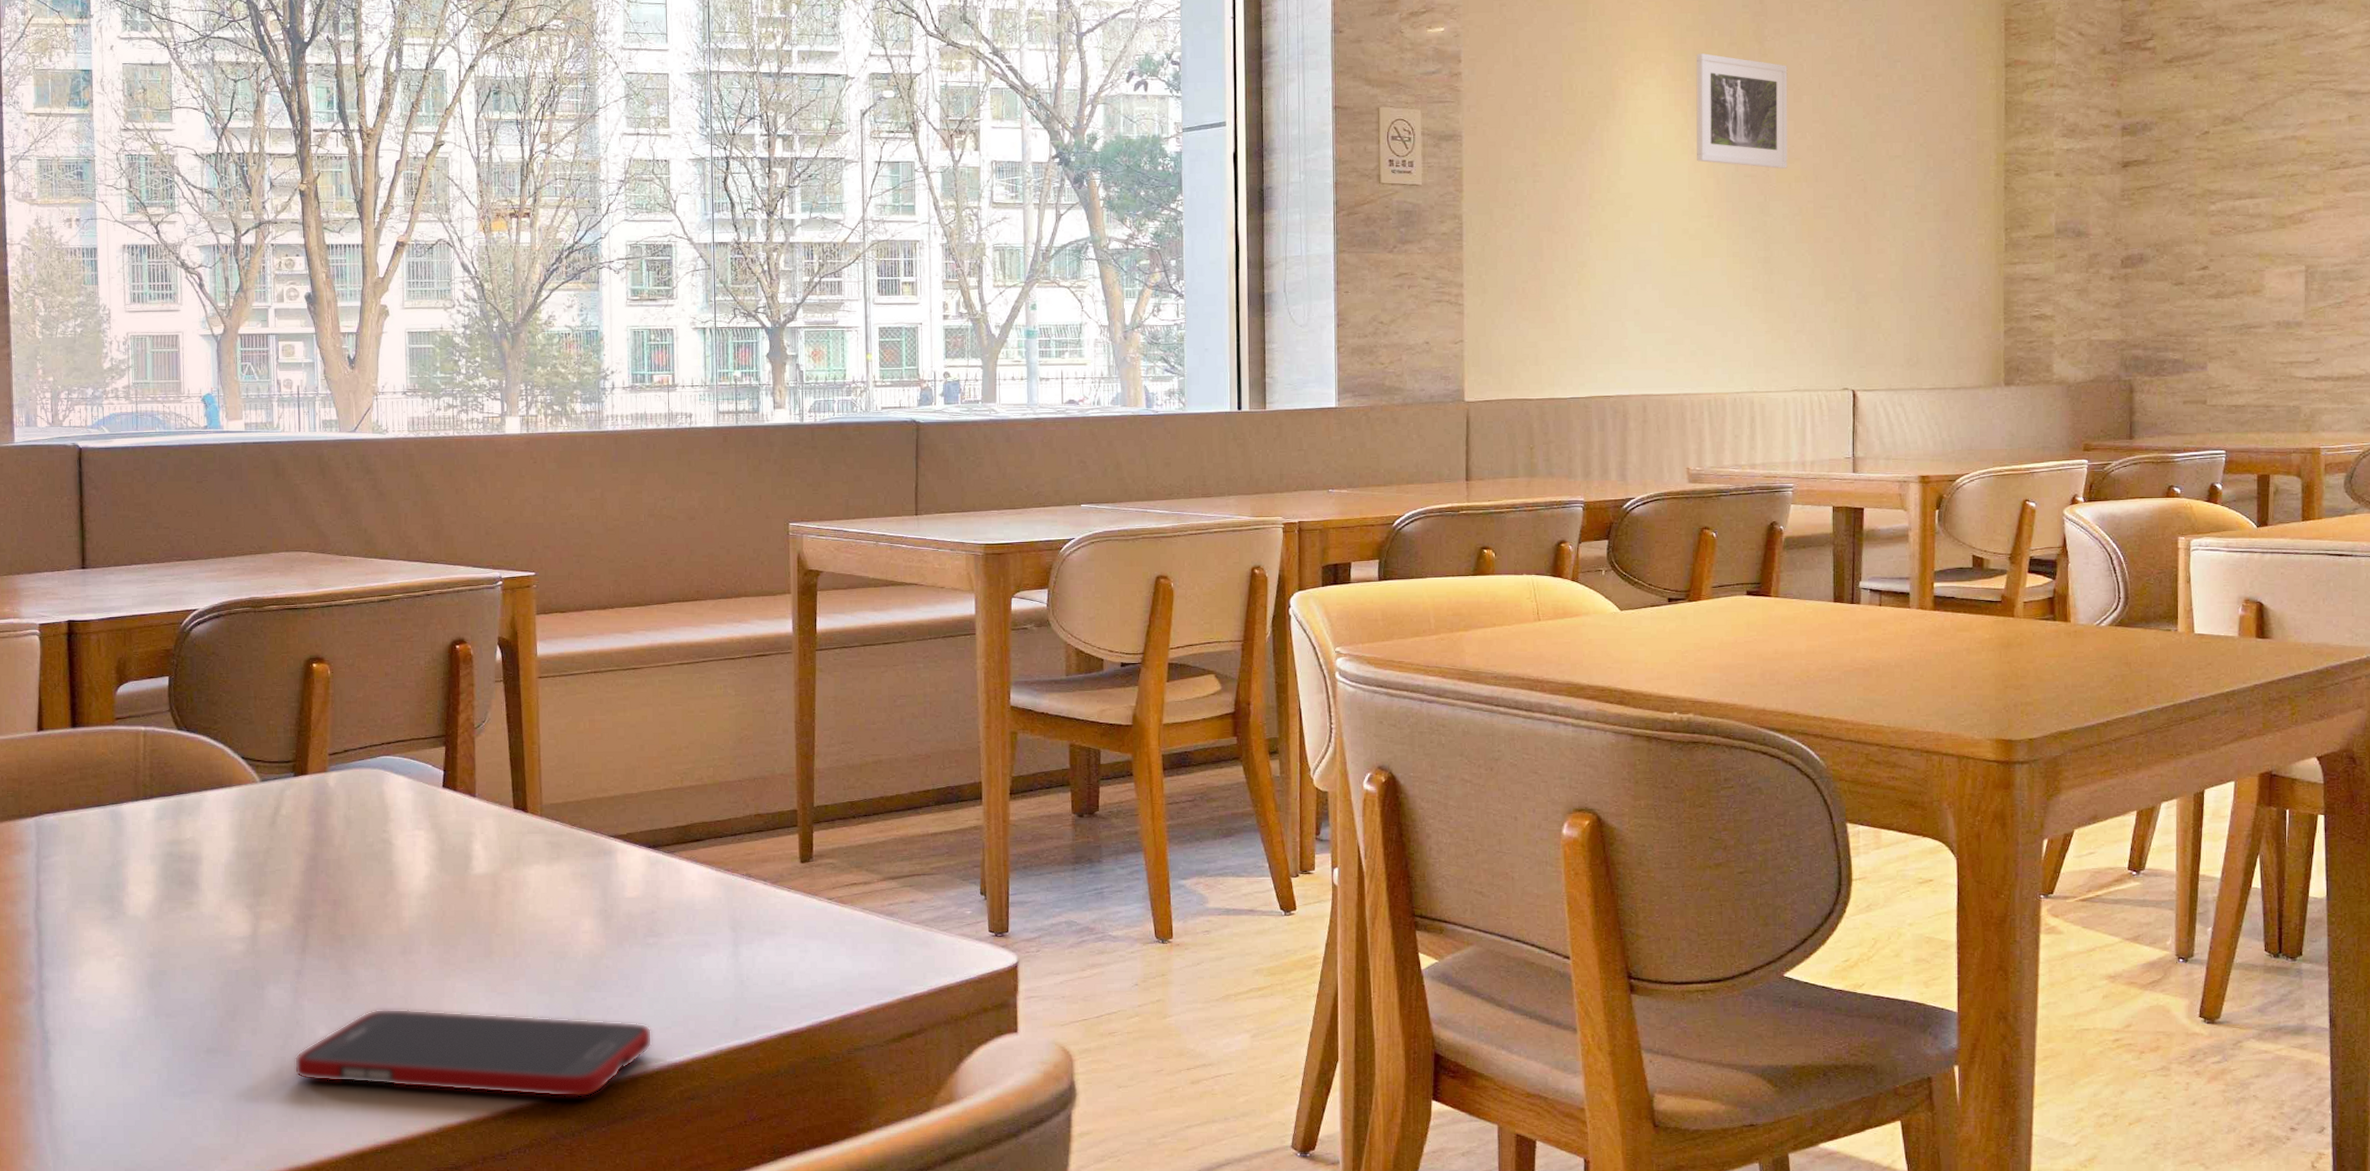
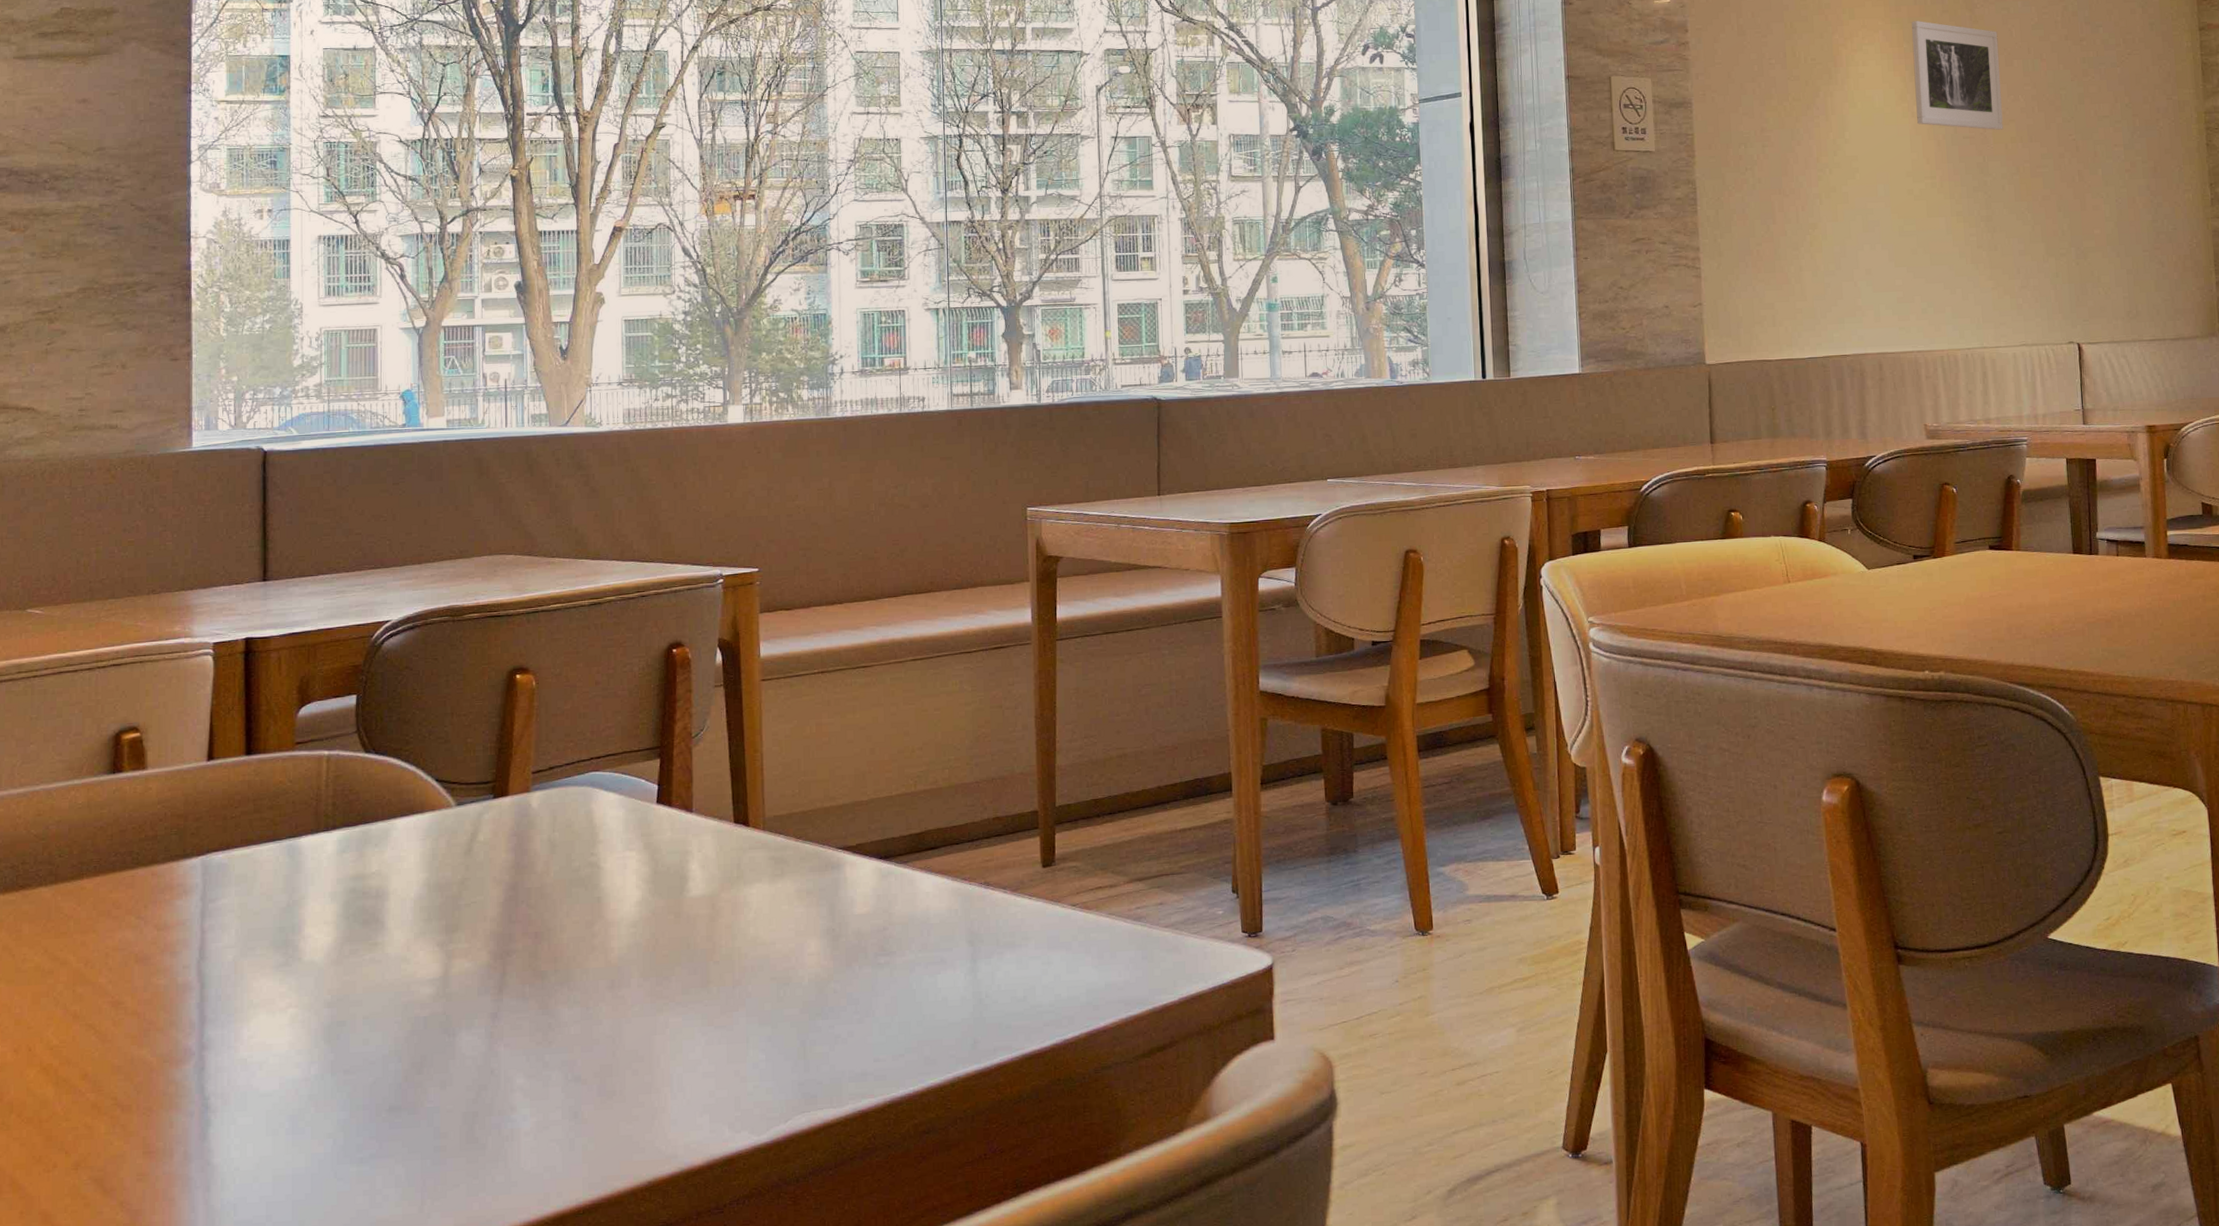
cell phone: present [294,1009,653,1097] -> none [488,1049,884,1140]

